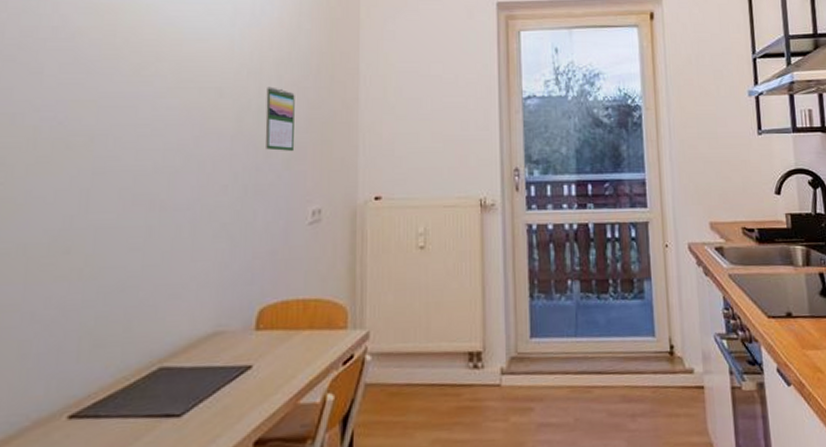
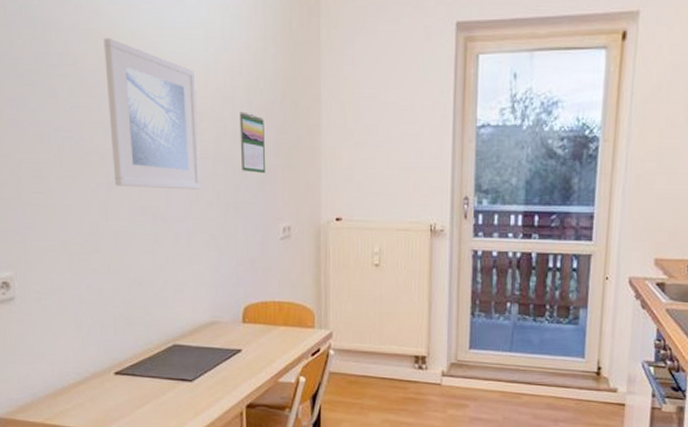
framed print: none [103,11,219,173] -> present [103,37,201,190]

